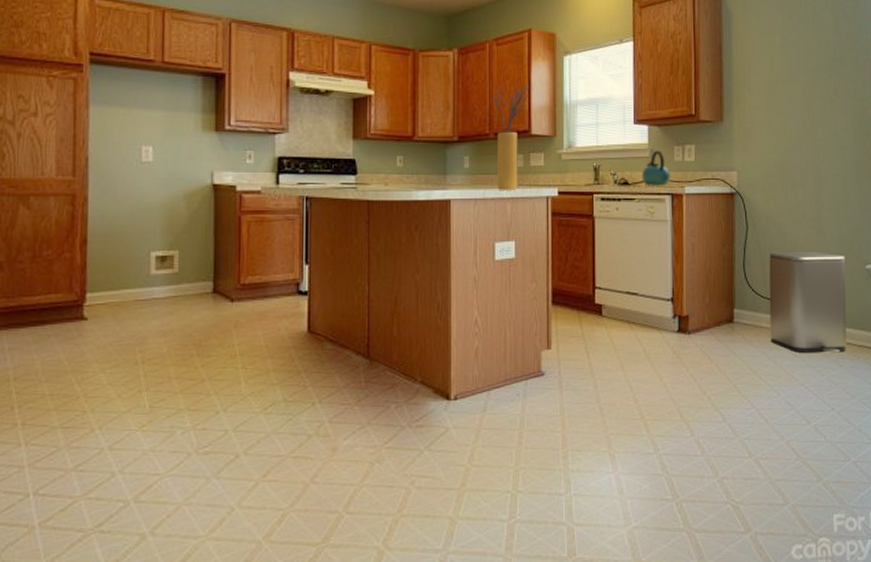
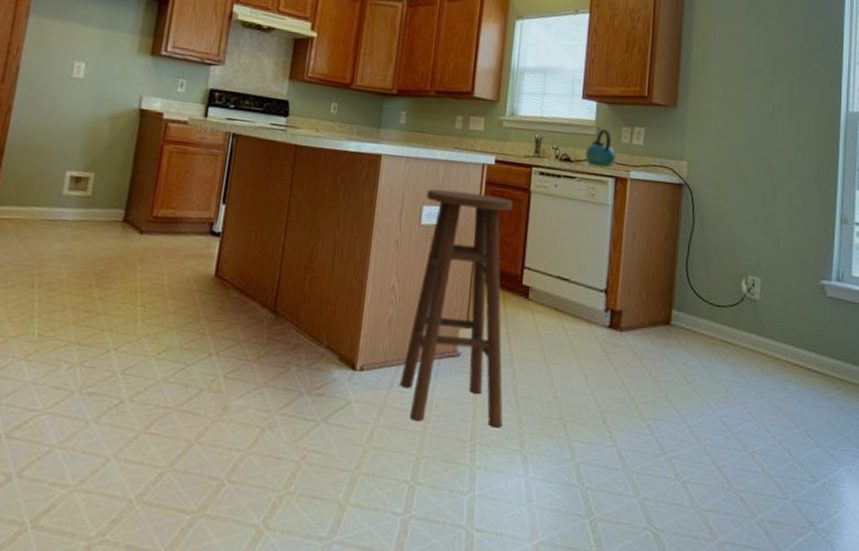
bar stool: none [492,225,589,438] -> present [400,189,514,428]
vase: present [493,84,531,190] -> none [432,43,479,153]
pedal bin: present [769,251,847,353] -> none [710,253,799,374]

